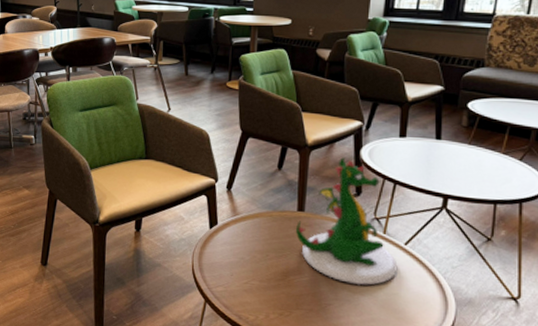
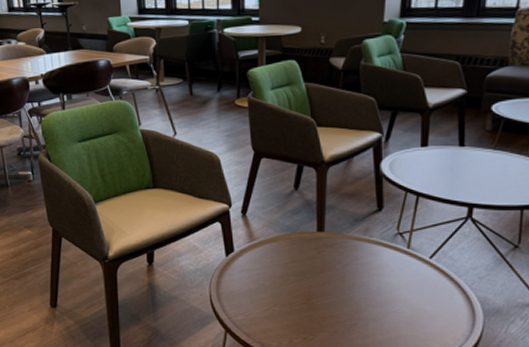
dragon figurine: present [295,157,398,285] -> none [315,172,423,302]

